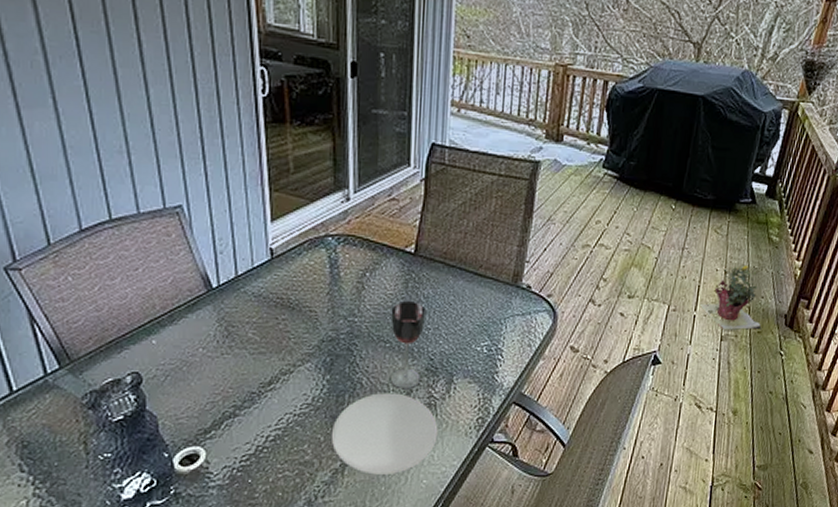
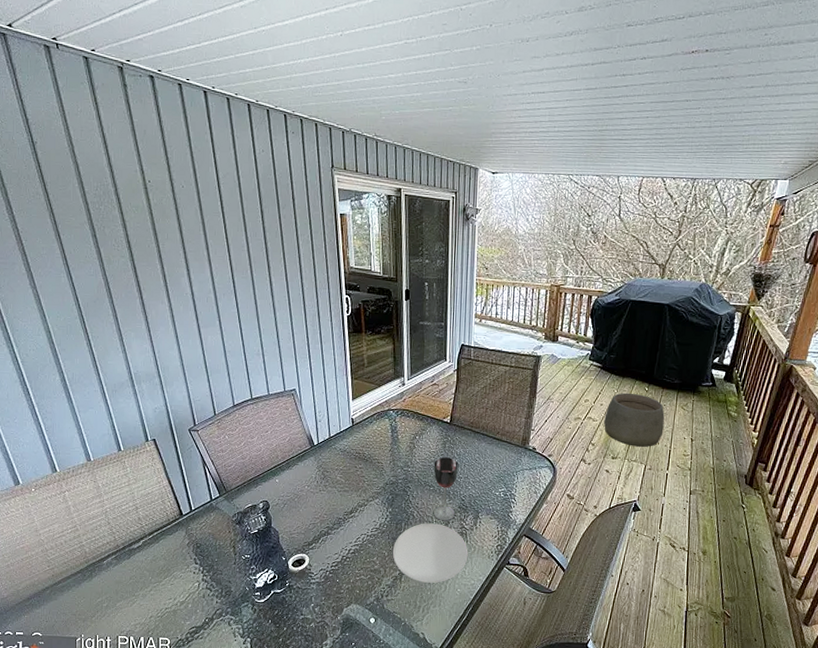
planter pot: none [619,211,694,282] -> present [604,392,665,447]
potted flower: present [699,264,762,331] -> none [670,434,725,487]

